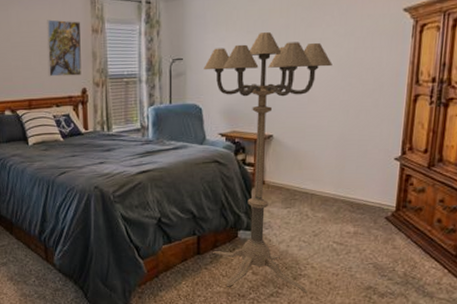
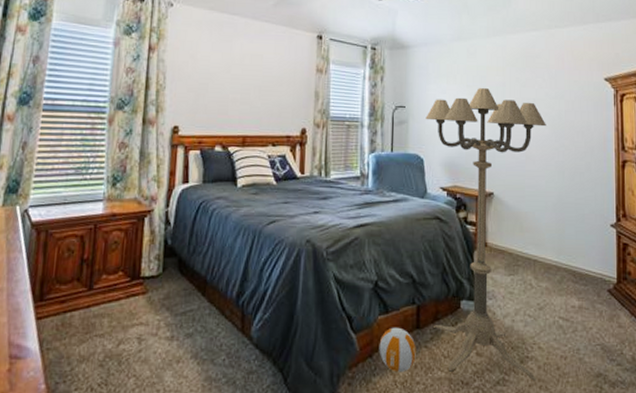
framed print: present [46,19,82,77] -> none [267,55,306,115]
volleyball: none [164,254,197,288] -> present [379,327,416,373]

